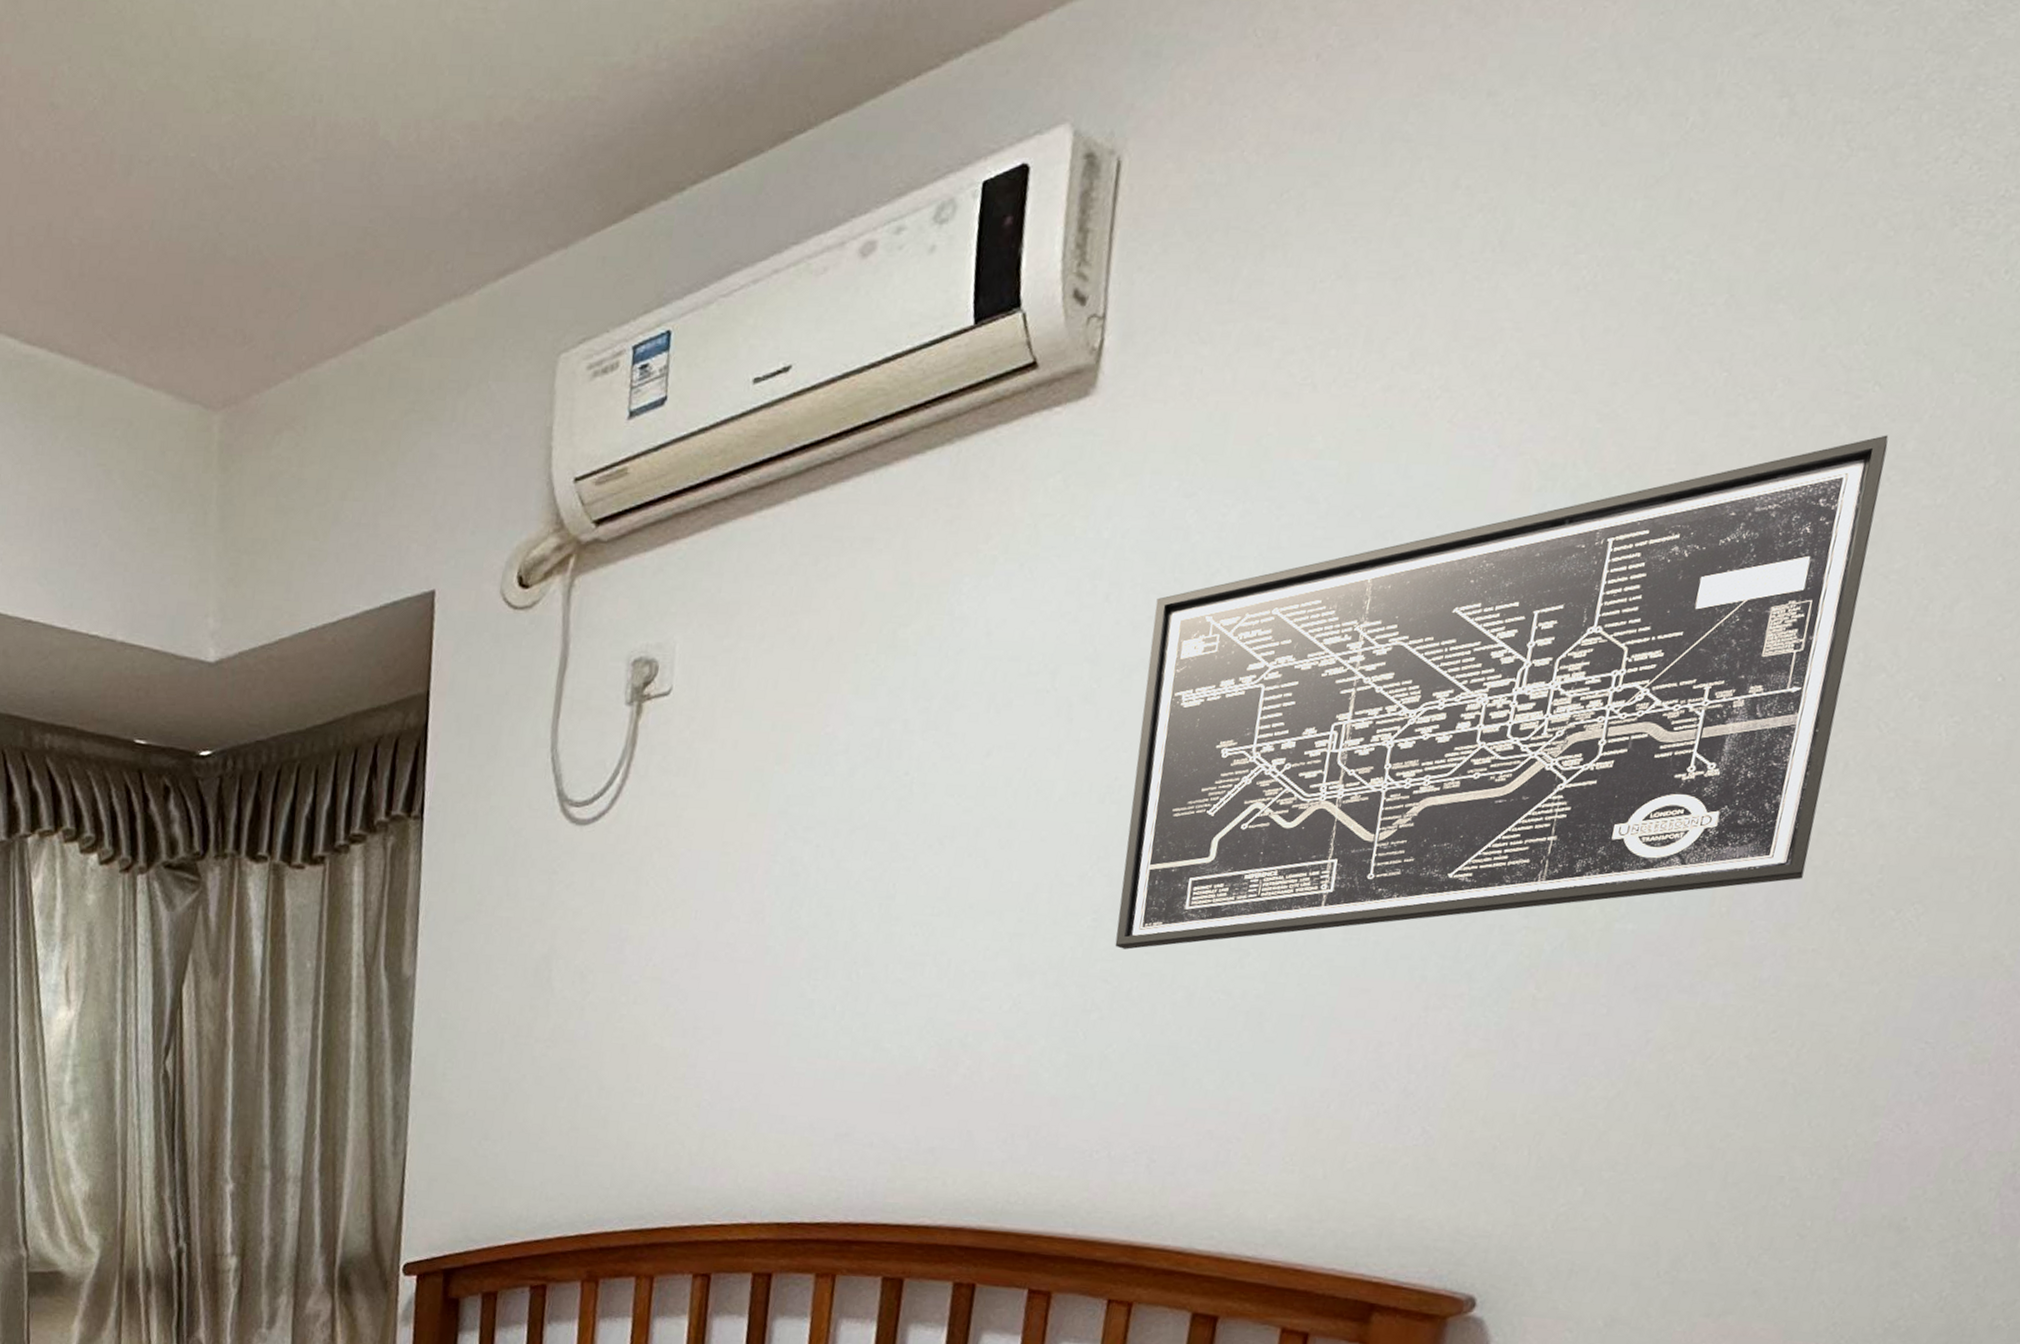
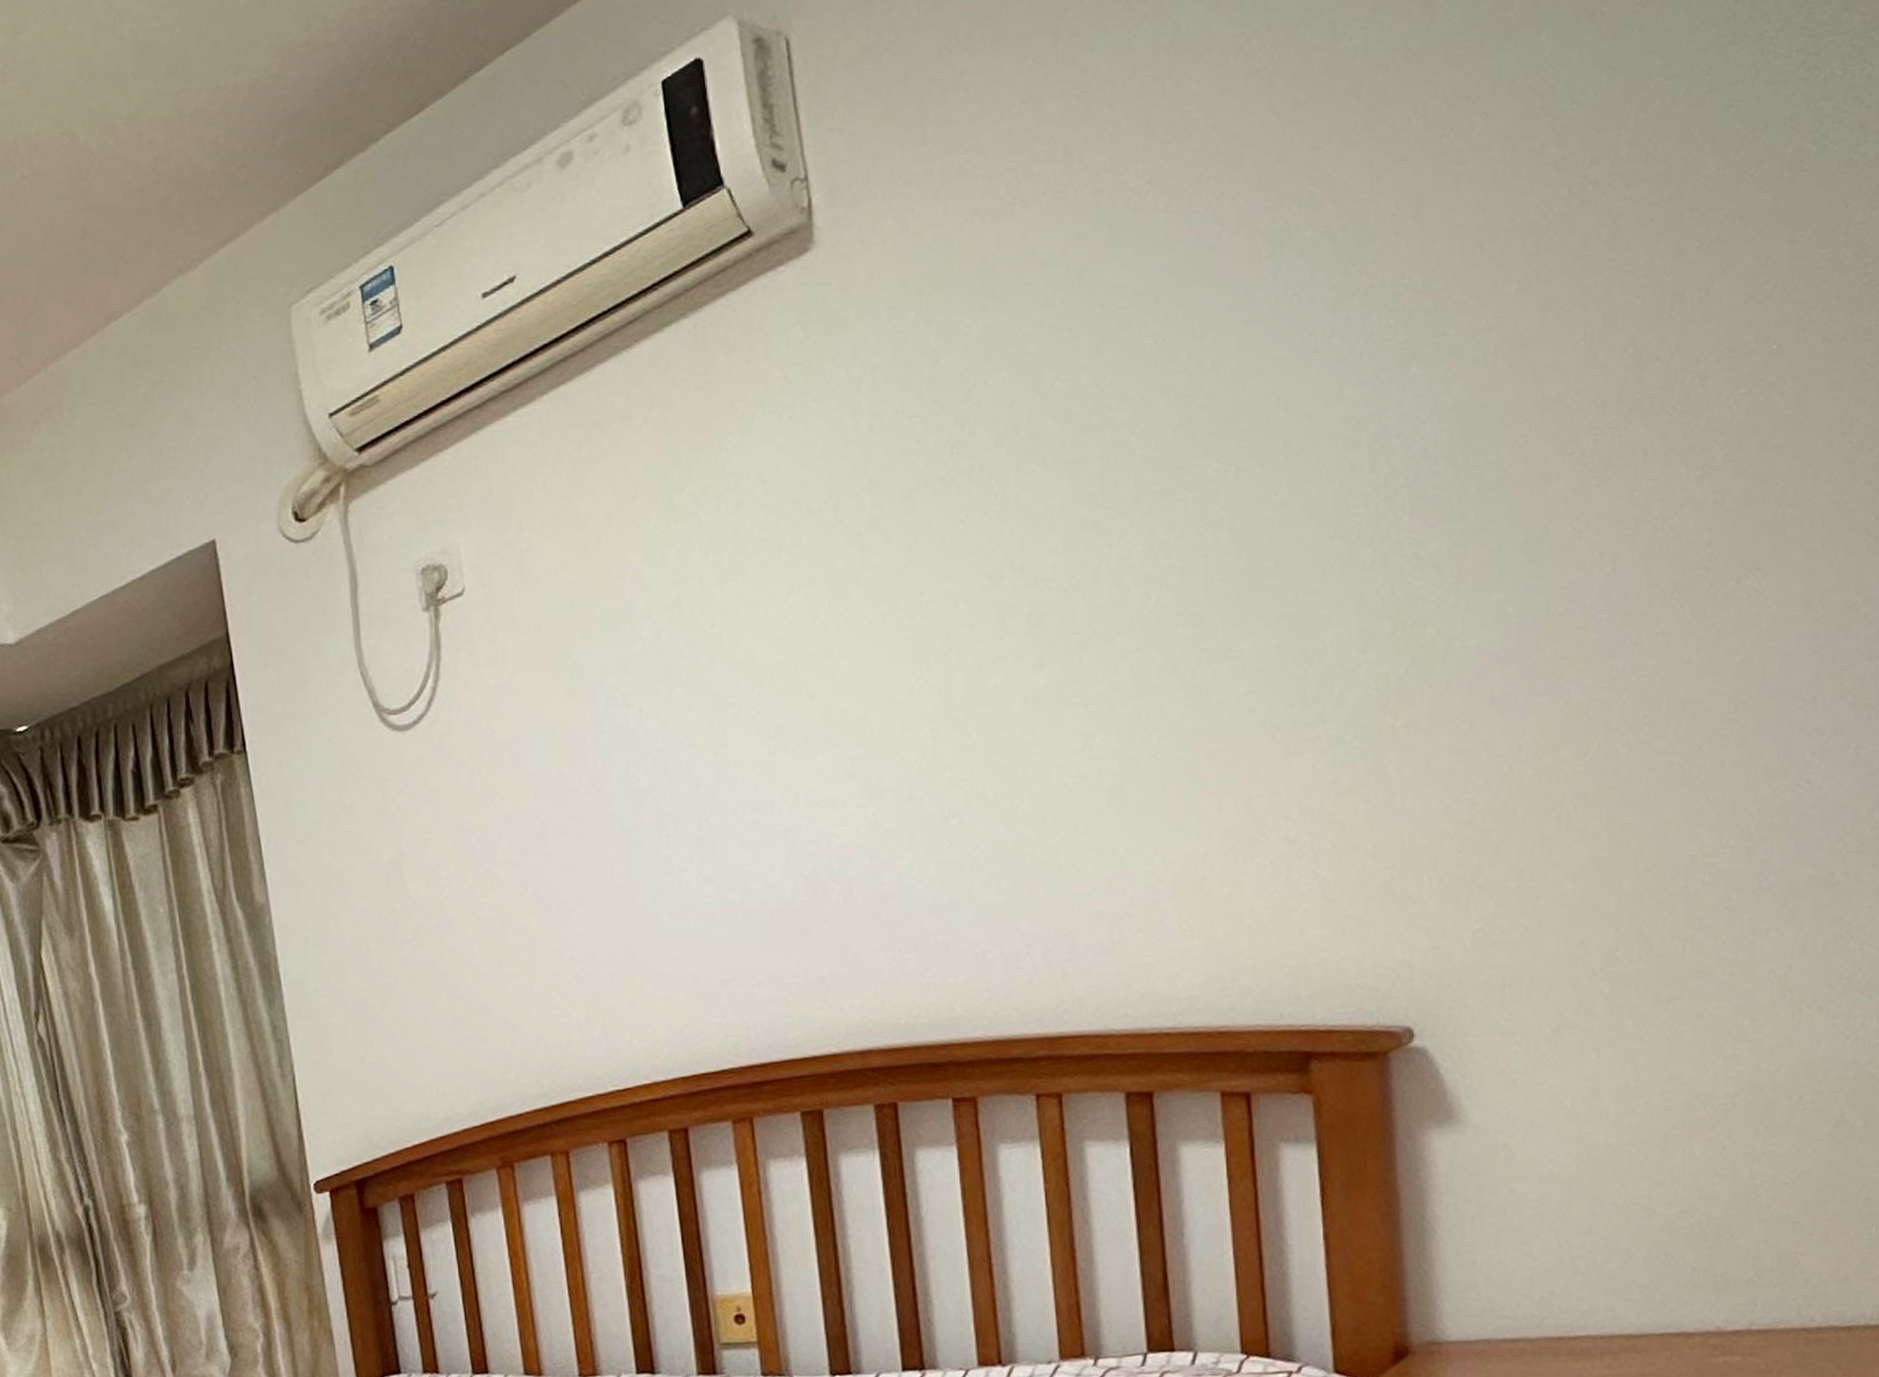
wall art: present [1115,435,1889,950] -> none [920,146,1632,753]

